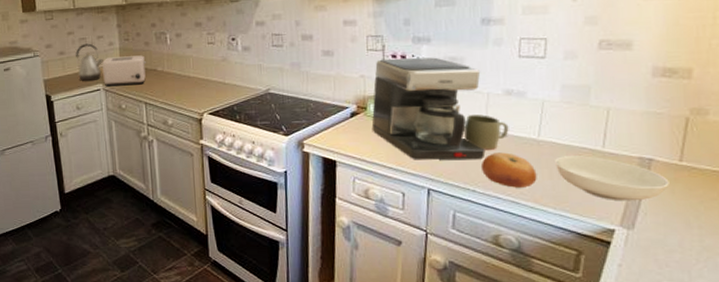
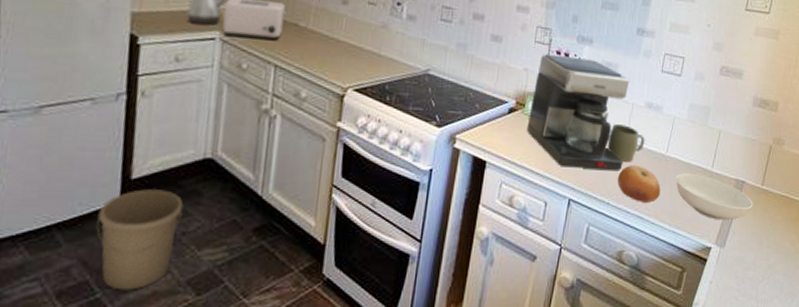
bucket: none [49,199,102,268] -> present [96,189,184,291]

